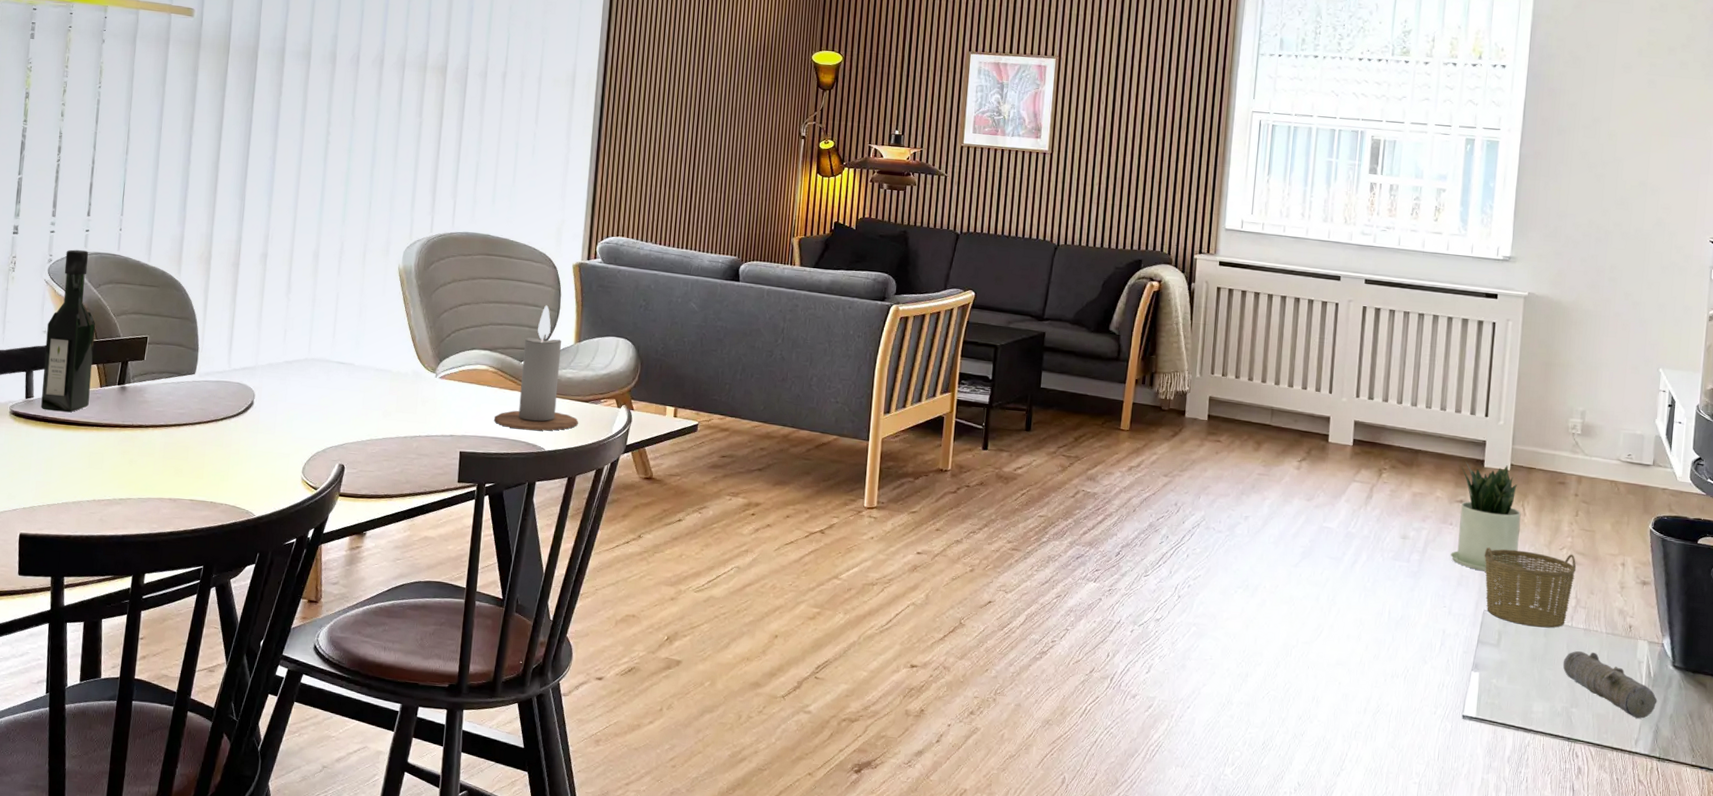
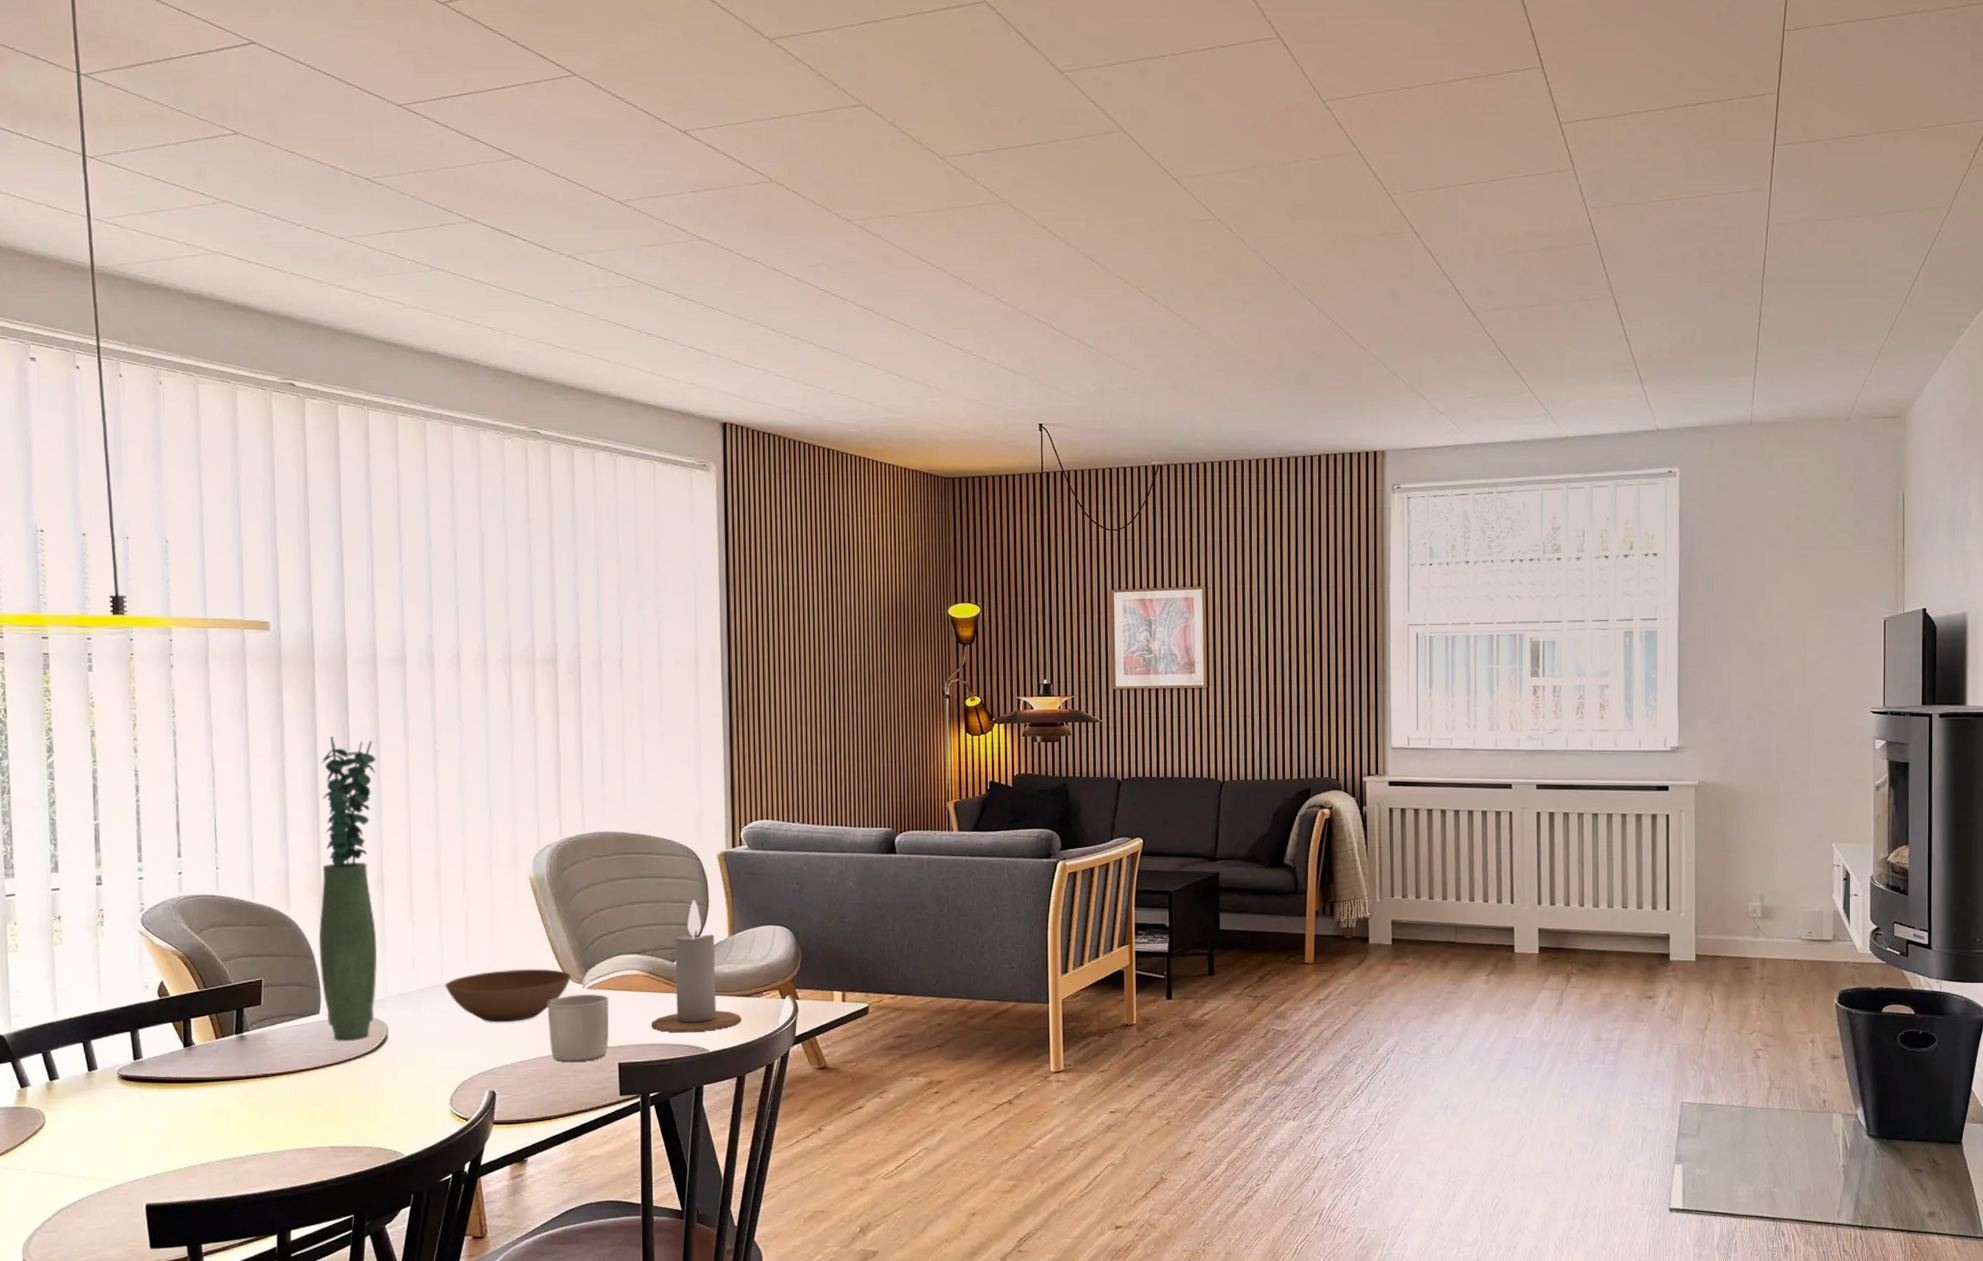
bottle: present [41,249,95,413] -> none [148,895,205,1070]
vase: none [200,119,274,402] -> present [318,737,378,1040]
bowl: none [310,352,427,402] -> present [445,968,572,1023]
mug: none [399,382,458,447] -> present [547,994,609,1063]
planter: present [1450,461,1524,572] -> none [1644,956,1717,1064]
basket: present [1484,547,1577,628] -> none [1677,1037,1768,1113]
decorative log: present [1562,650,1658,719] -> none [1762,1130,1856,1190]

